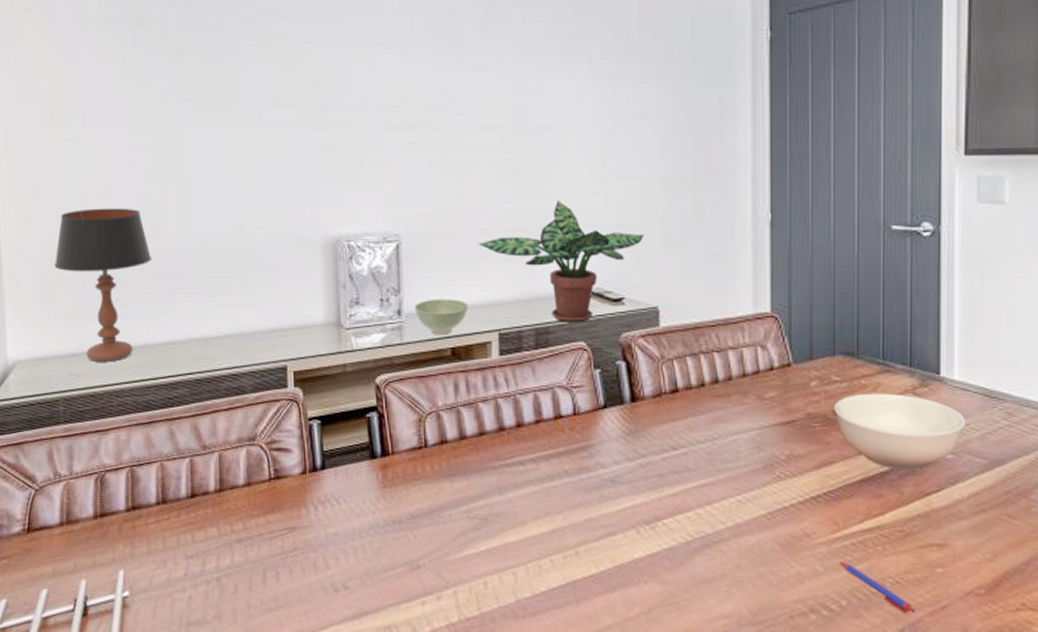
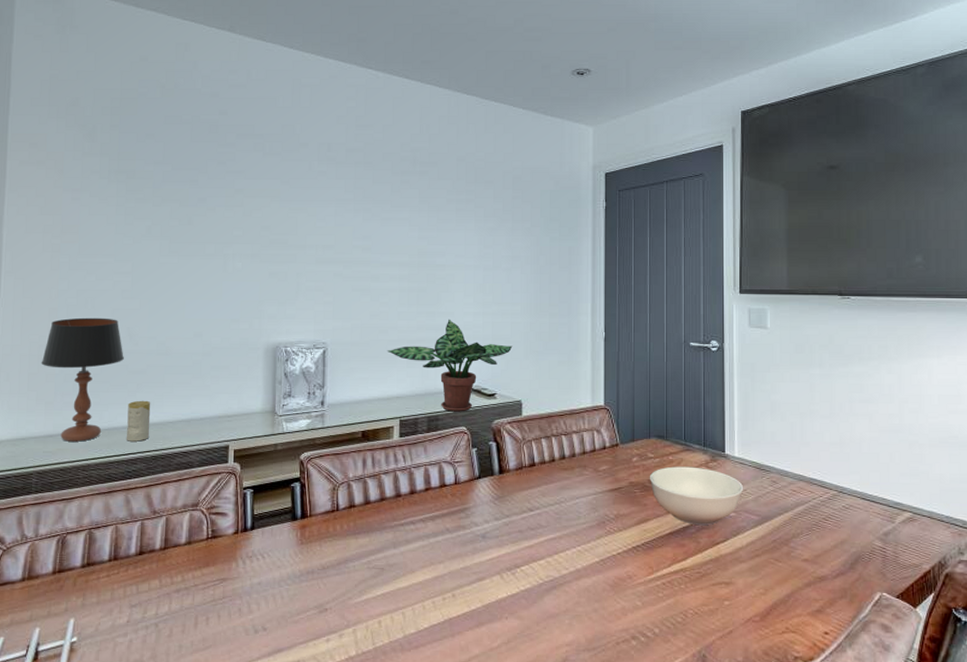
candle: none [161,311,191,362] -> present [127,400,151,442]
bowl: present [414,298,469,335] -> none [334,392,378,421]
pen: present [838,560,916,614] -> none [652,597,710,638]

